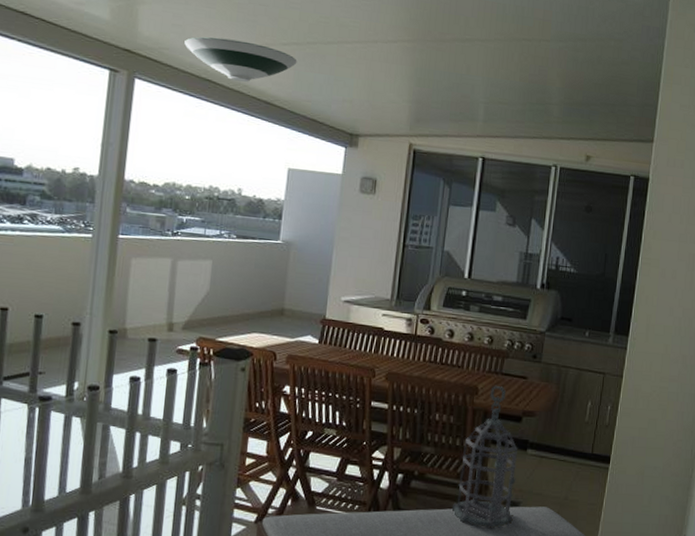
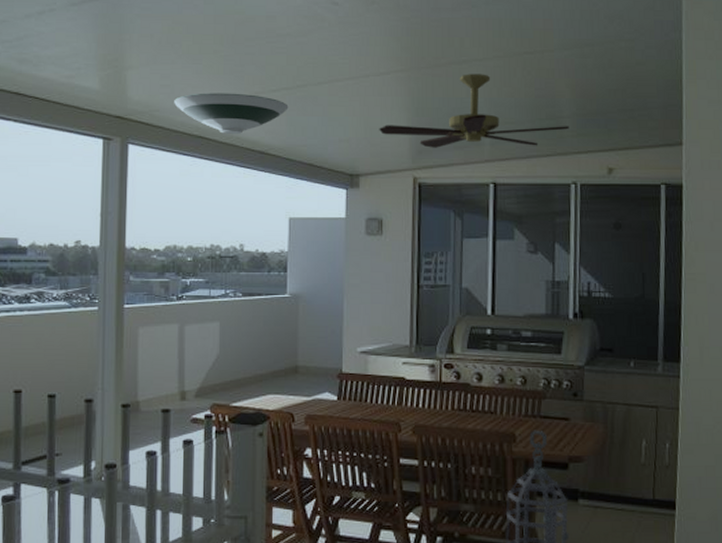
ceiling fan: none [381,52,556,128] -> present [379,74,569,148]

